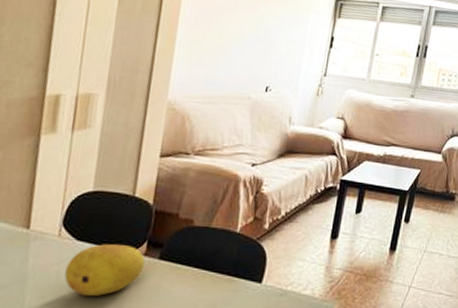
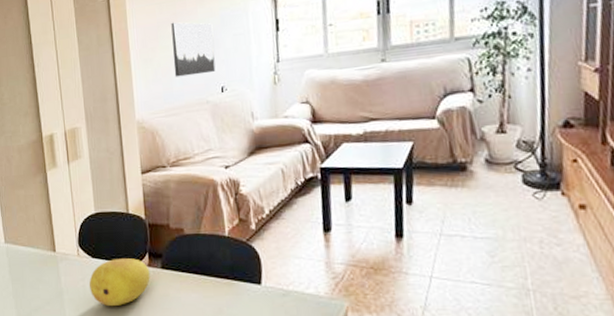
wall art: none [221,11,271,70] -> present [171,22,216,77]

